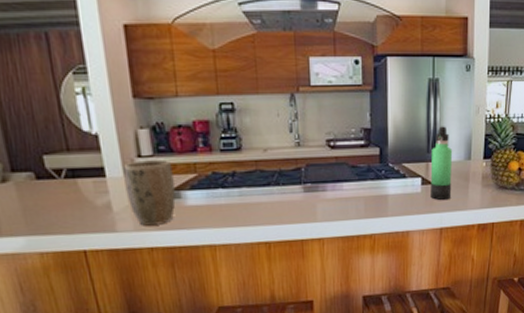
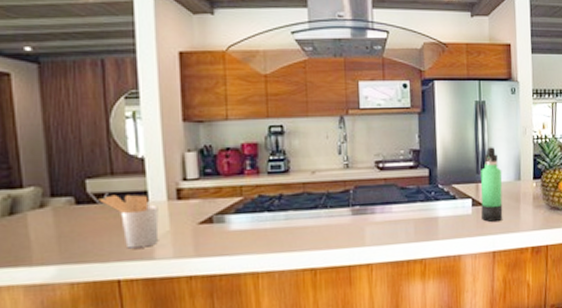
utensil holder: none [57,170,120,222] -> present [98,194,159,249]
plant pot: present [123,159,176,226] -> none [167,183,219,253]

